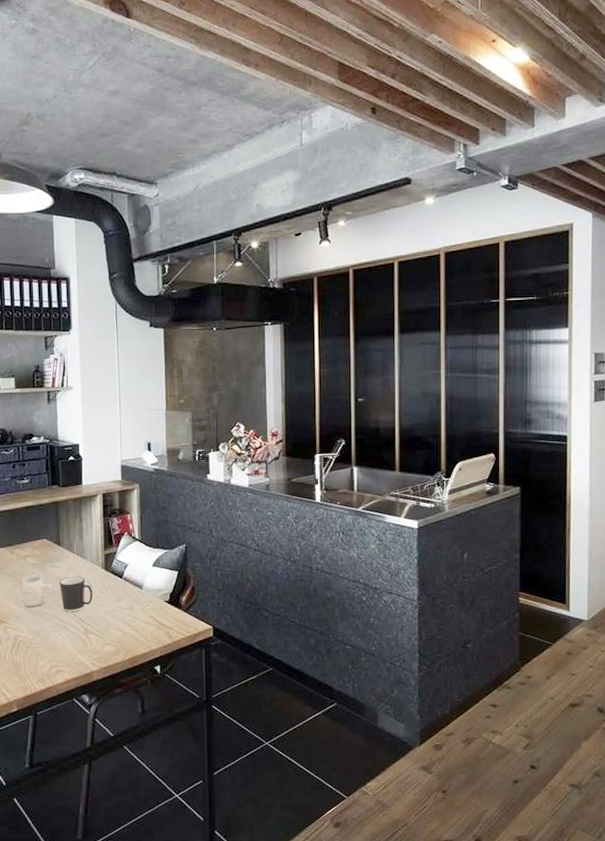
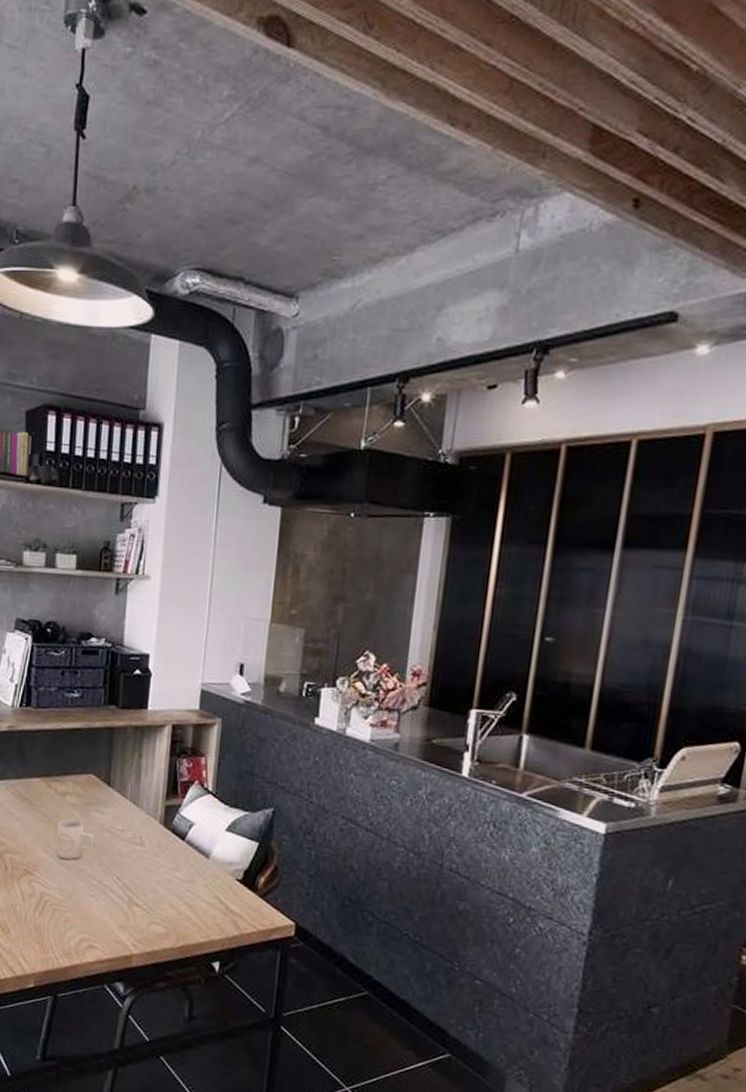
mug: present [59,576,93,612] -> none [103,828,144,875]

